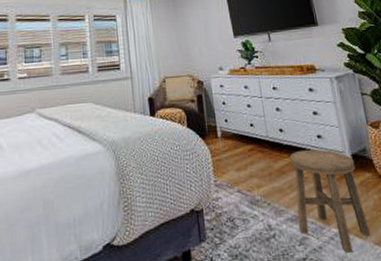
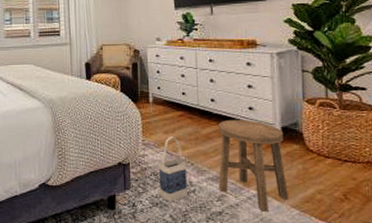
bag: none [234,174,268,252] -> present [159,137,187,202]

